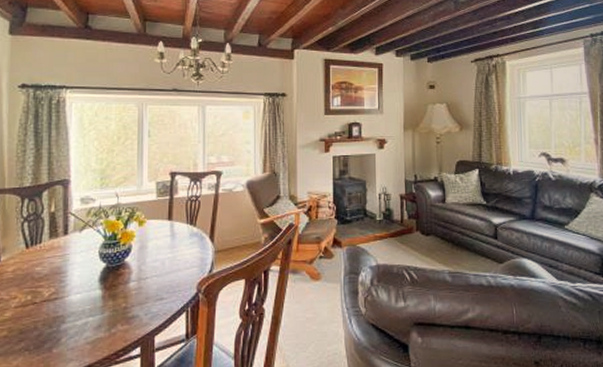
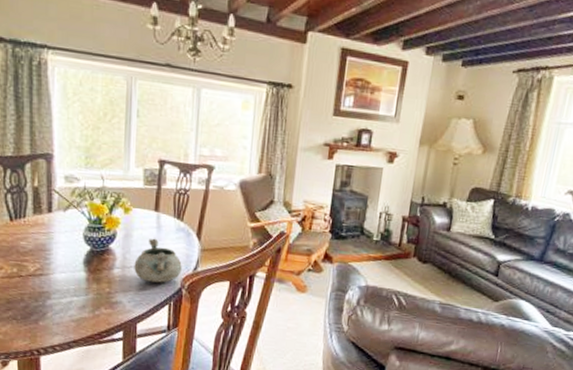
decorative bowl: none [150,246,197,291] -> present [134,238,182,283]

